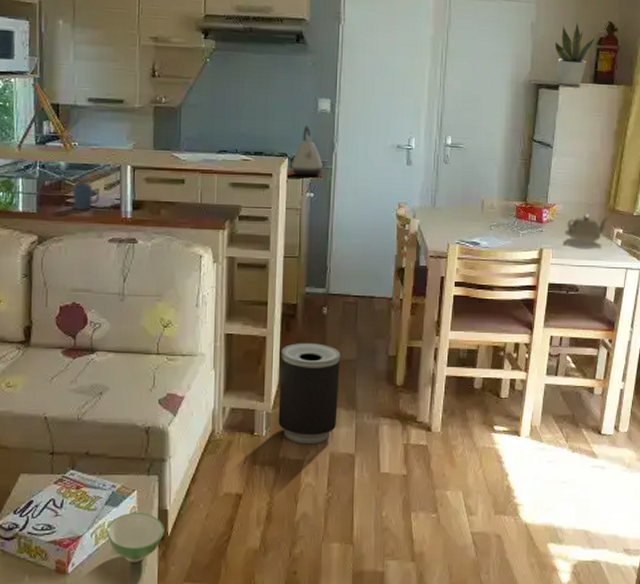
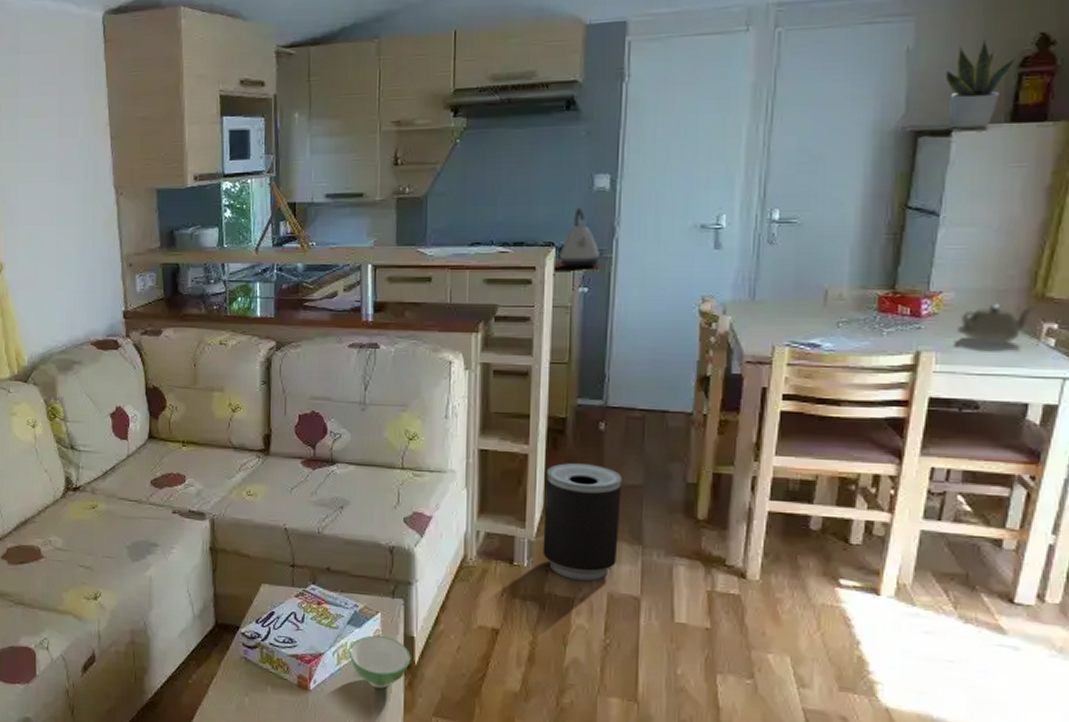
mug: present [72,184,100,210] -> none [310,286,339,313]

